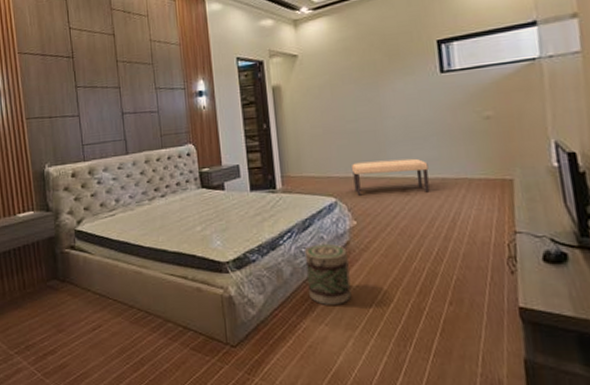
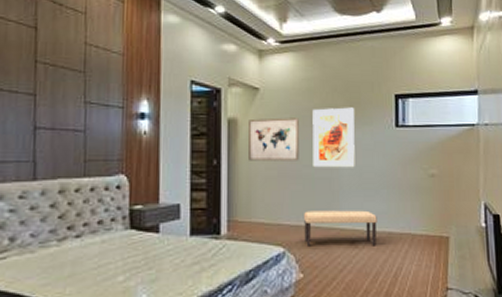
wall art: none [291,77,342,122] -> present [249,117,299,161]
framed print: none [350,60,400,122] -> present [312,107,355,168]

